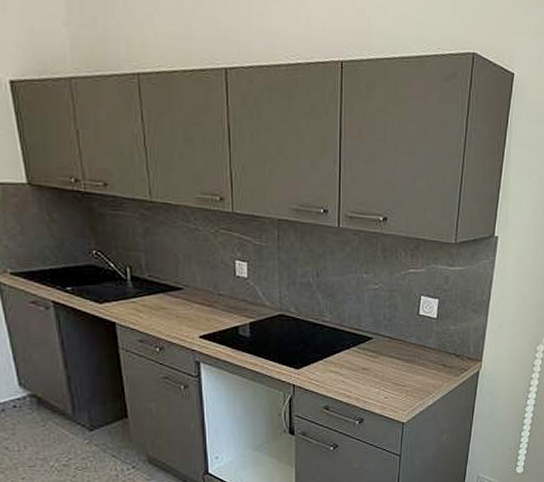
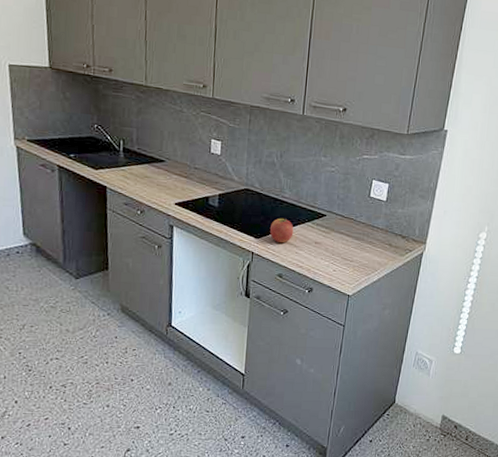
apple: none [312,344,338,373] -> present [270,218,294,243]

